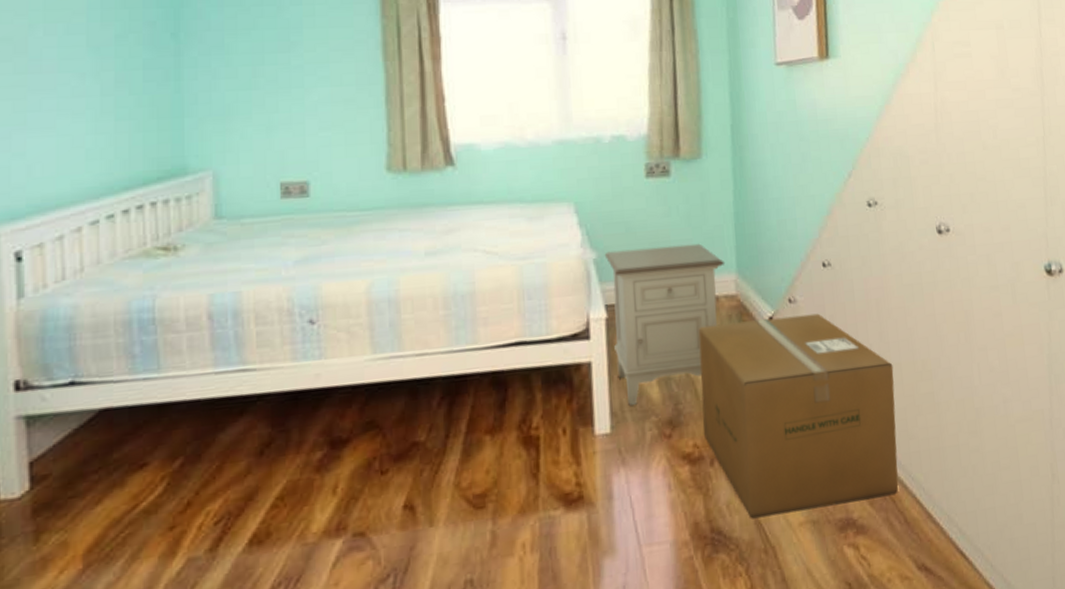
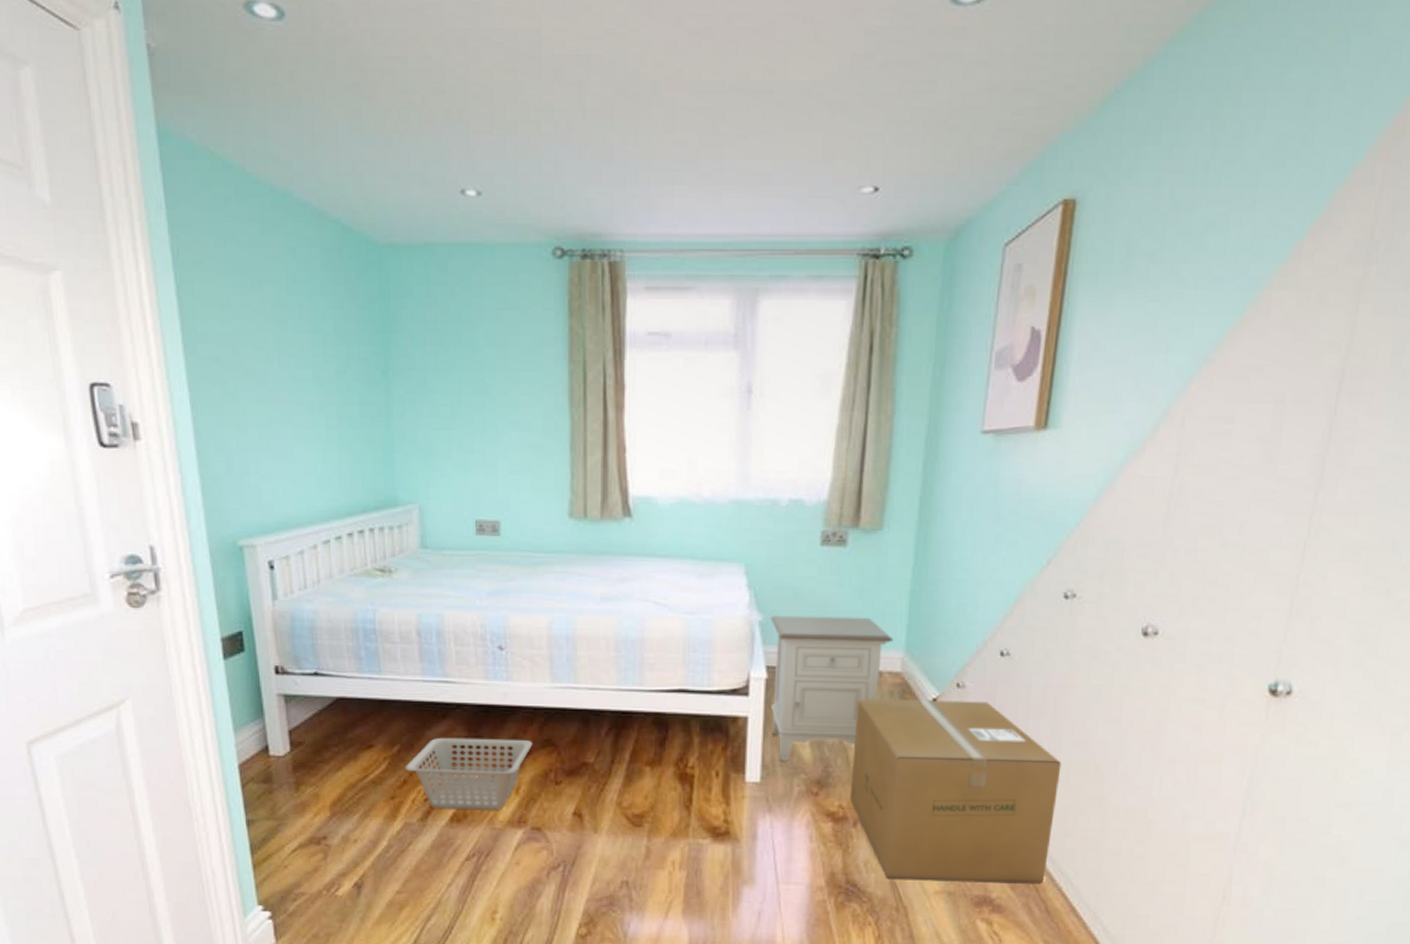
laundry basket: none [191,425,353,533] -> present [406,737,533,811]

